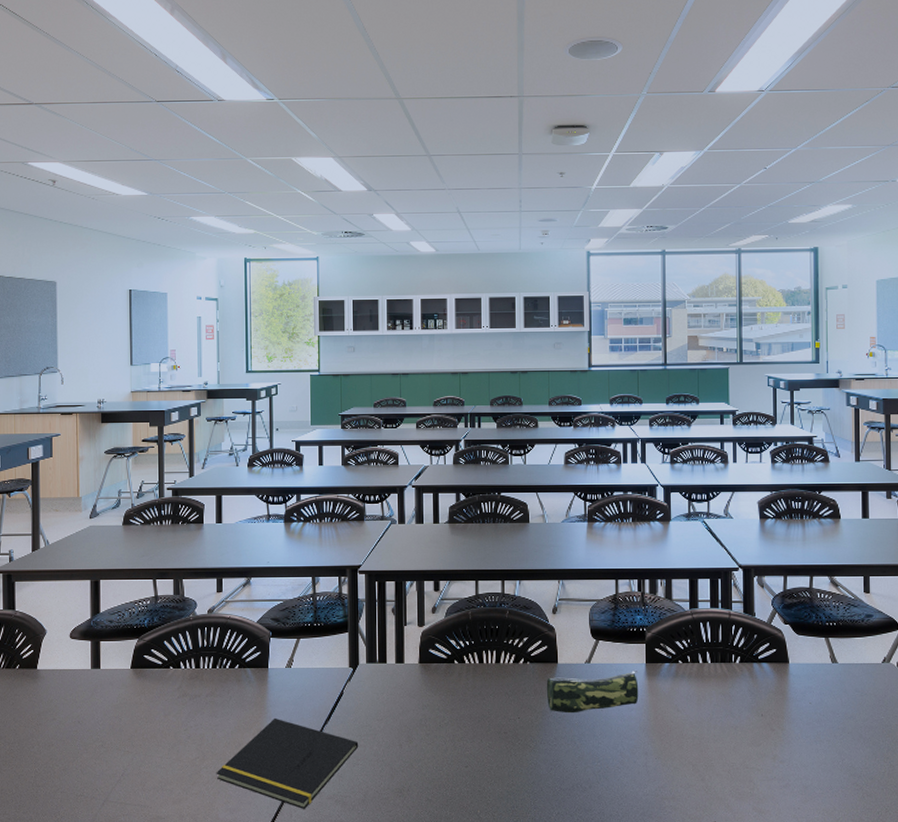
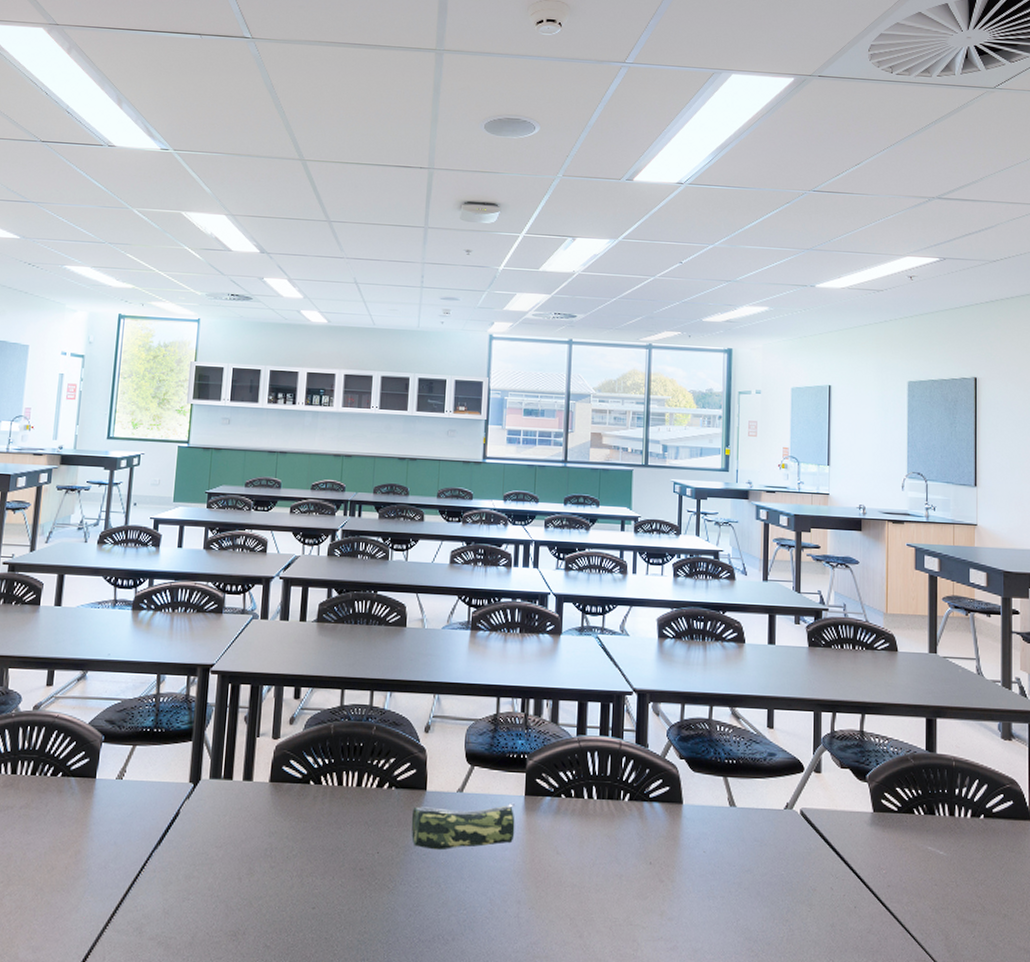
notepad: present [216,717,359,809] -> none [21,838,192,951]

